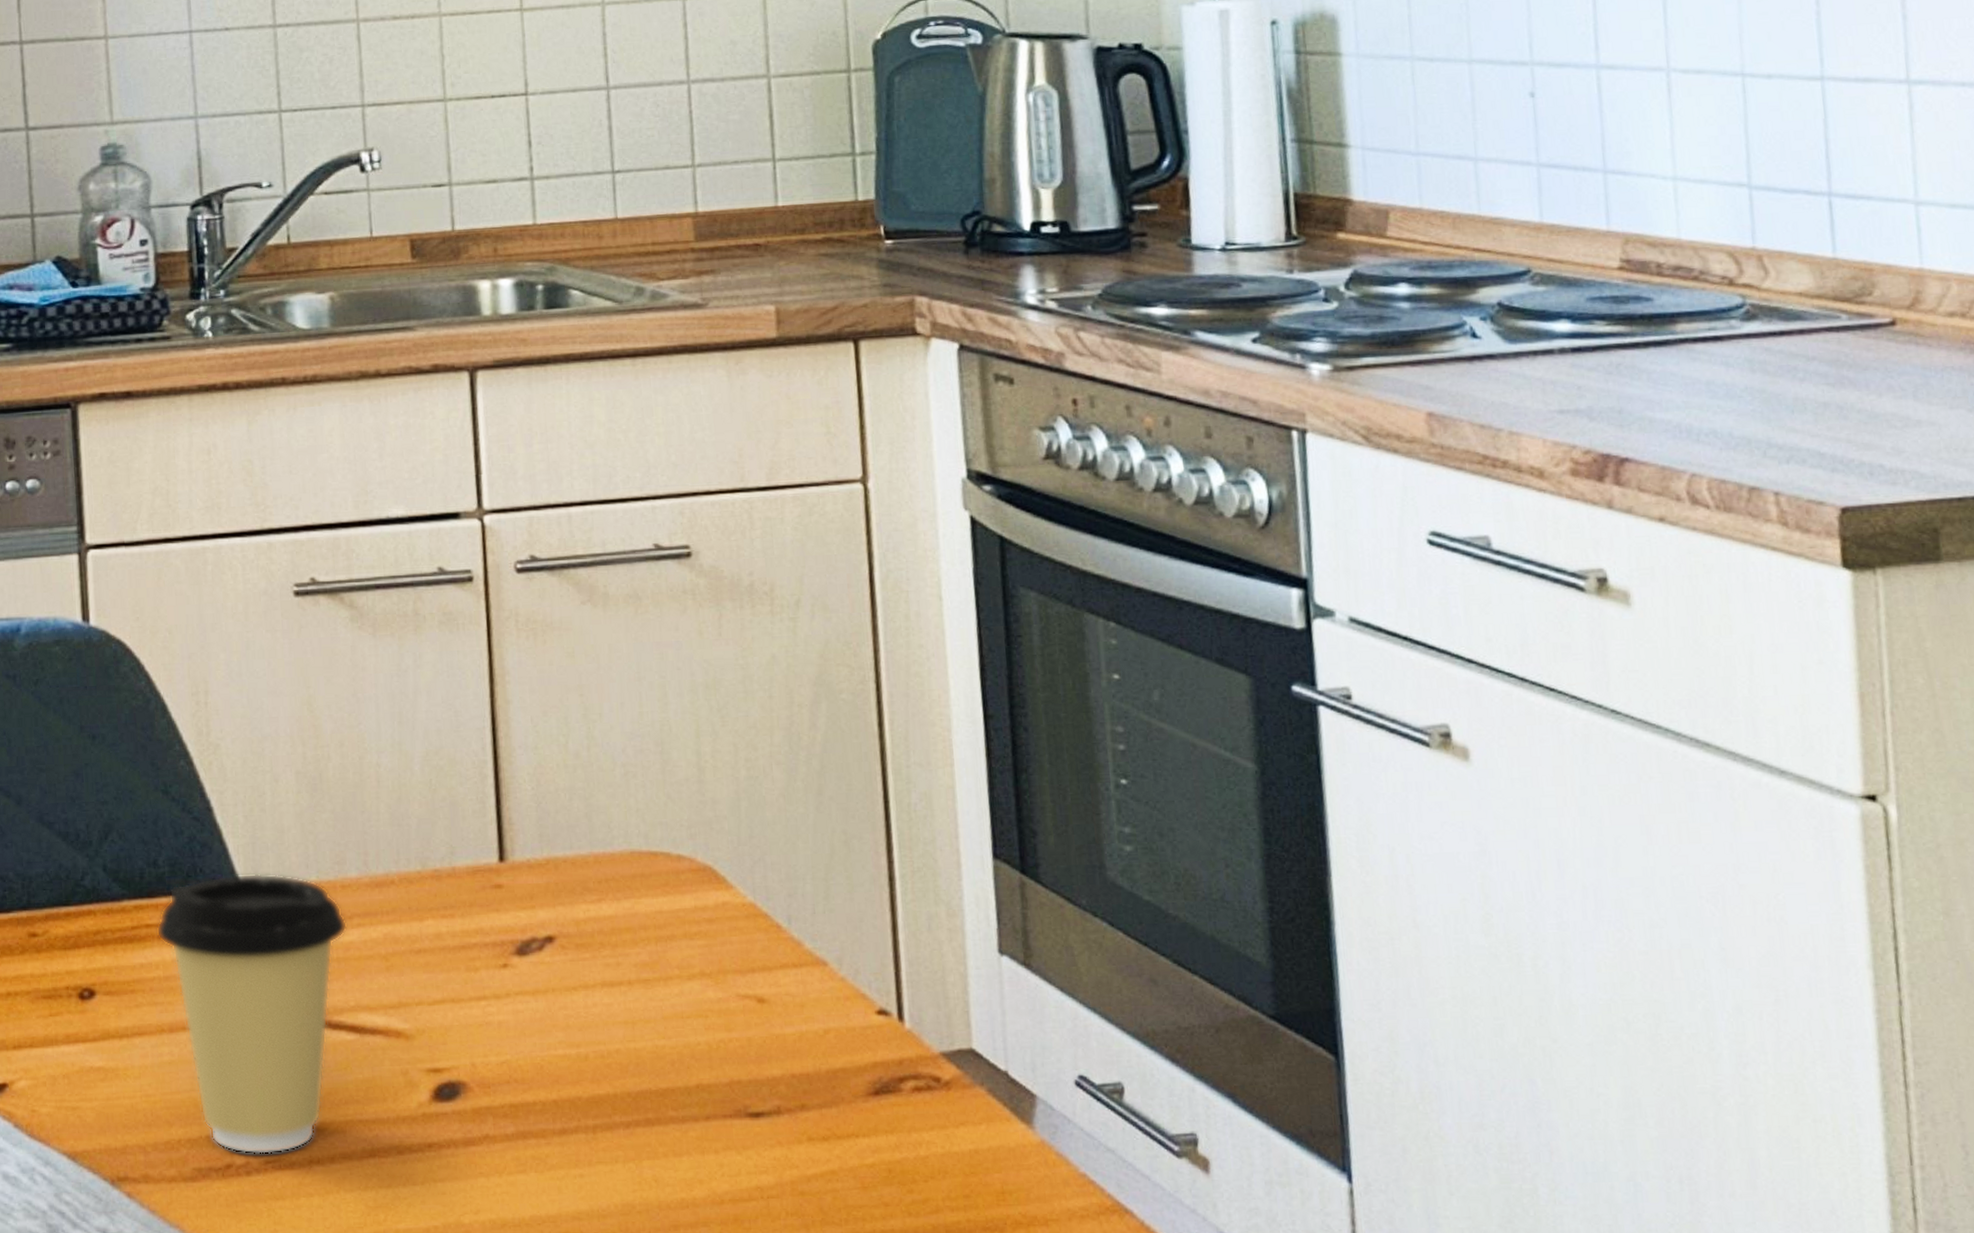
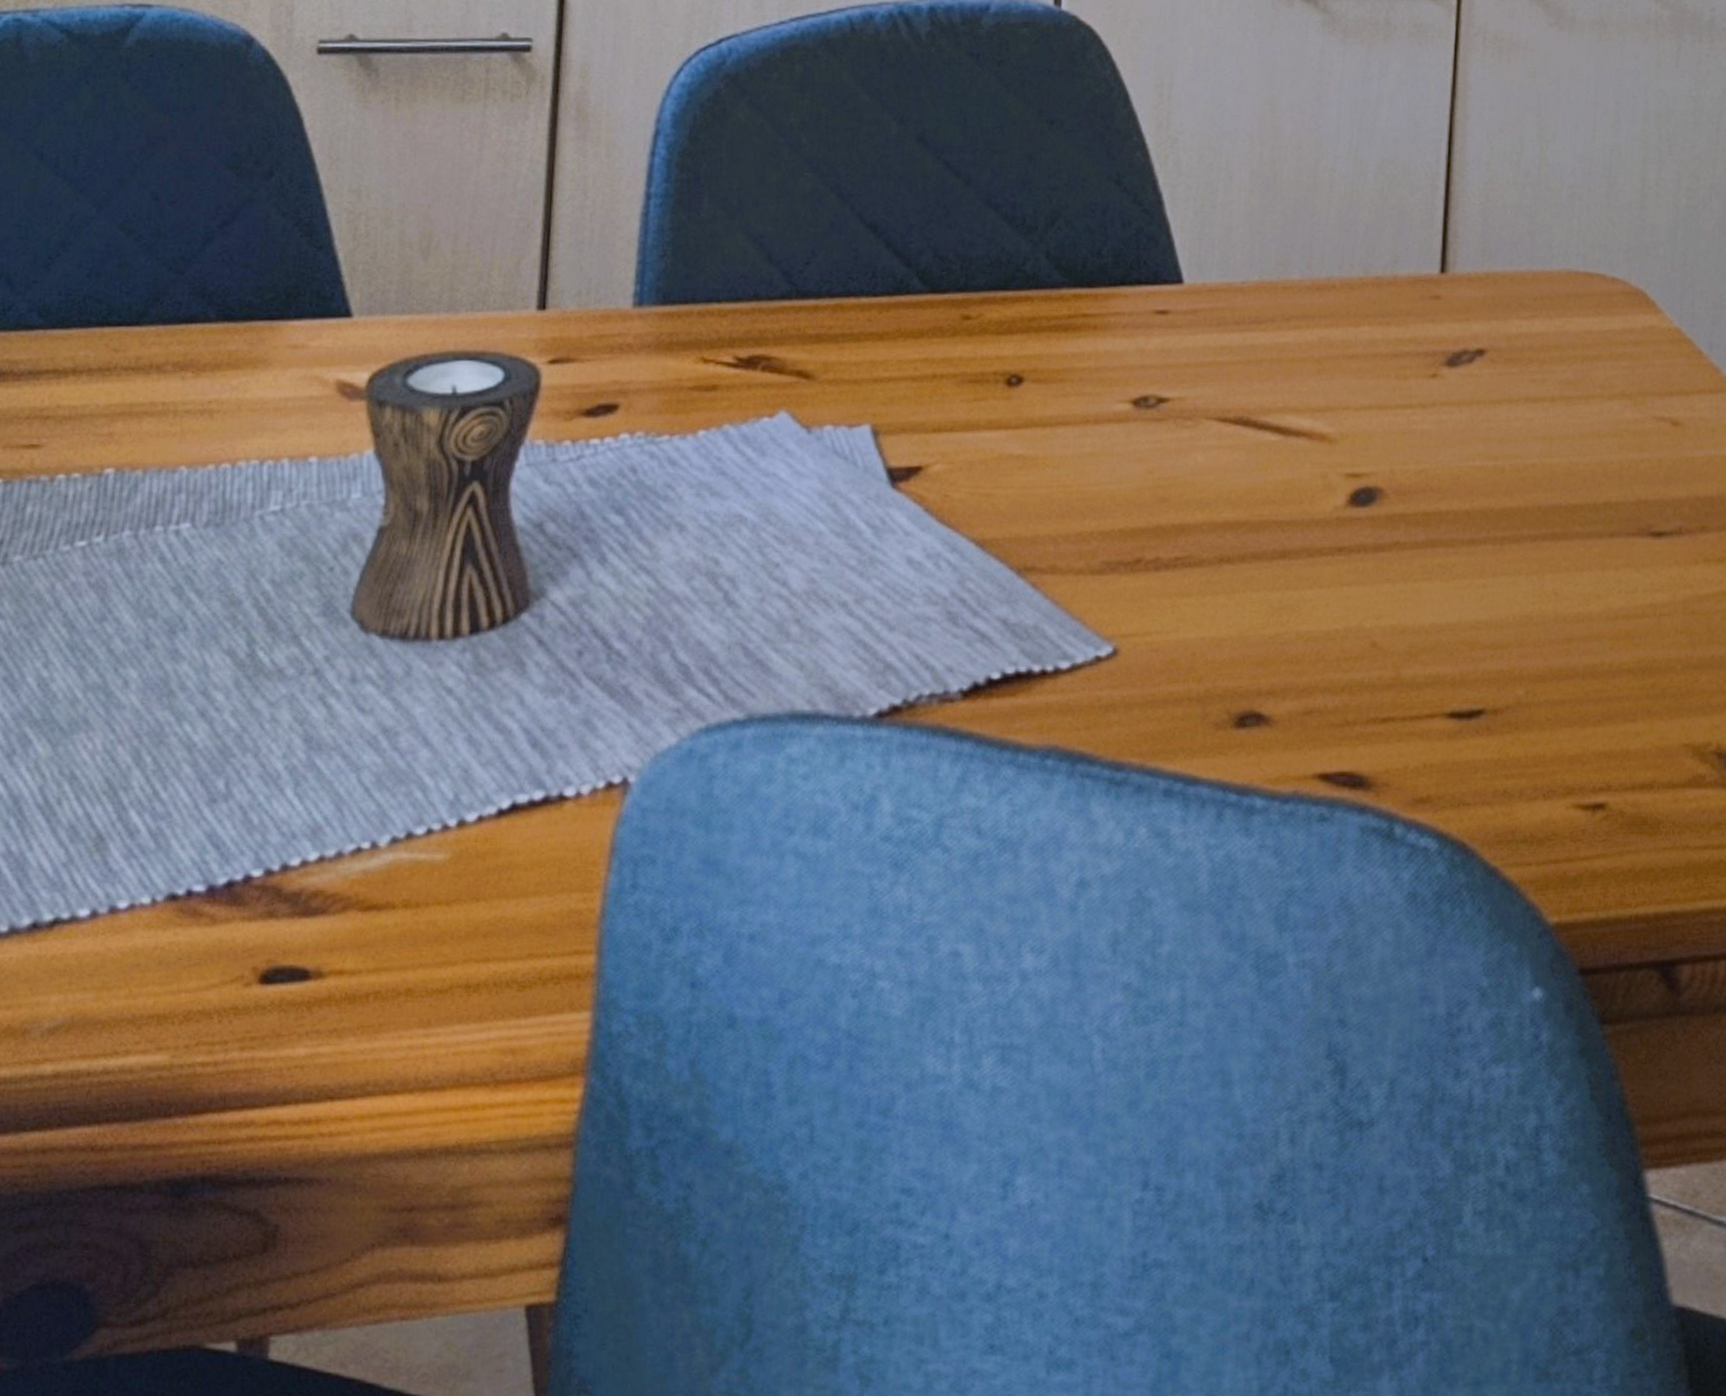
coffee cup: present [156,873,348,1154] -> none [1092,269,1285,550]

